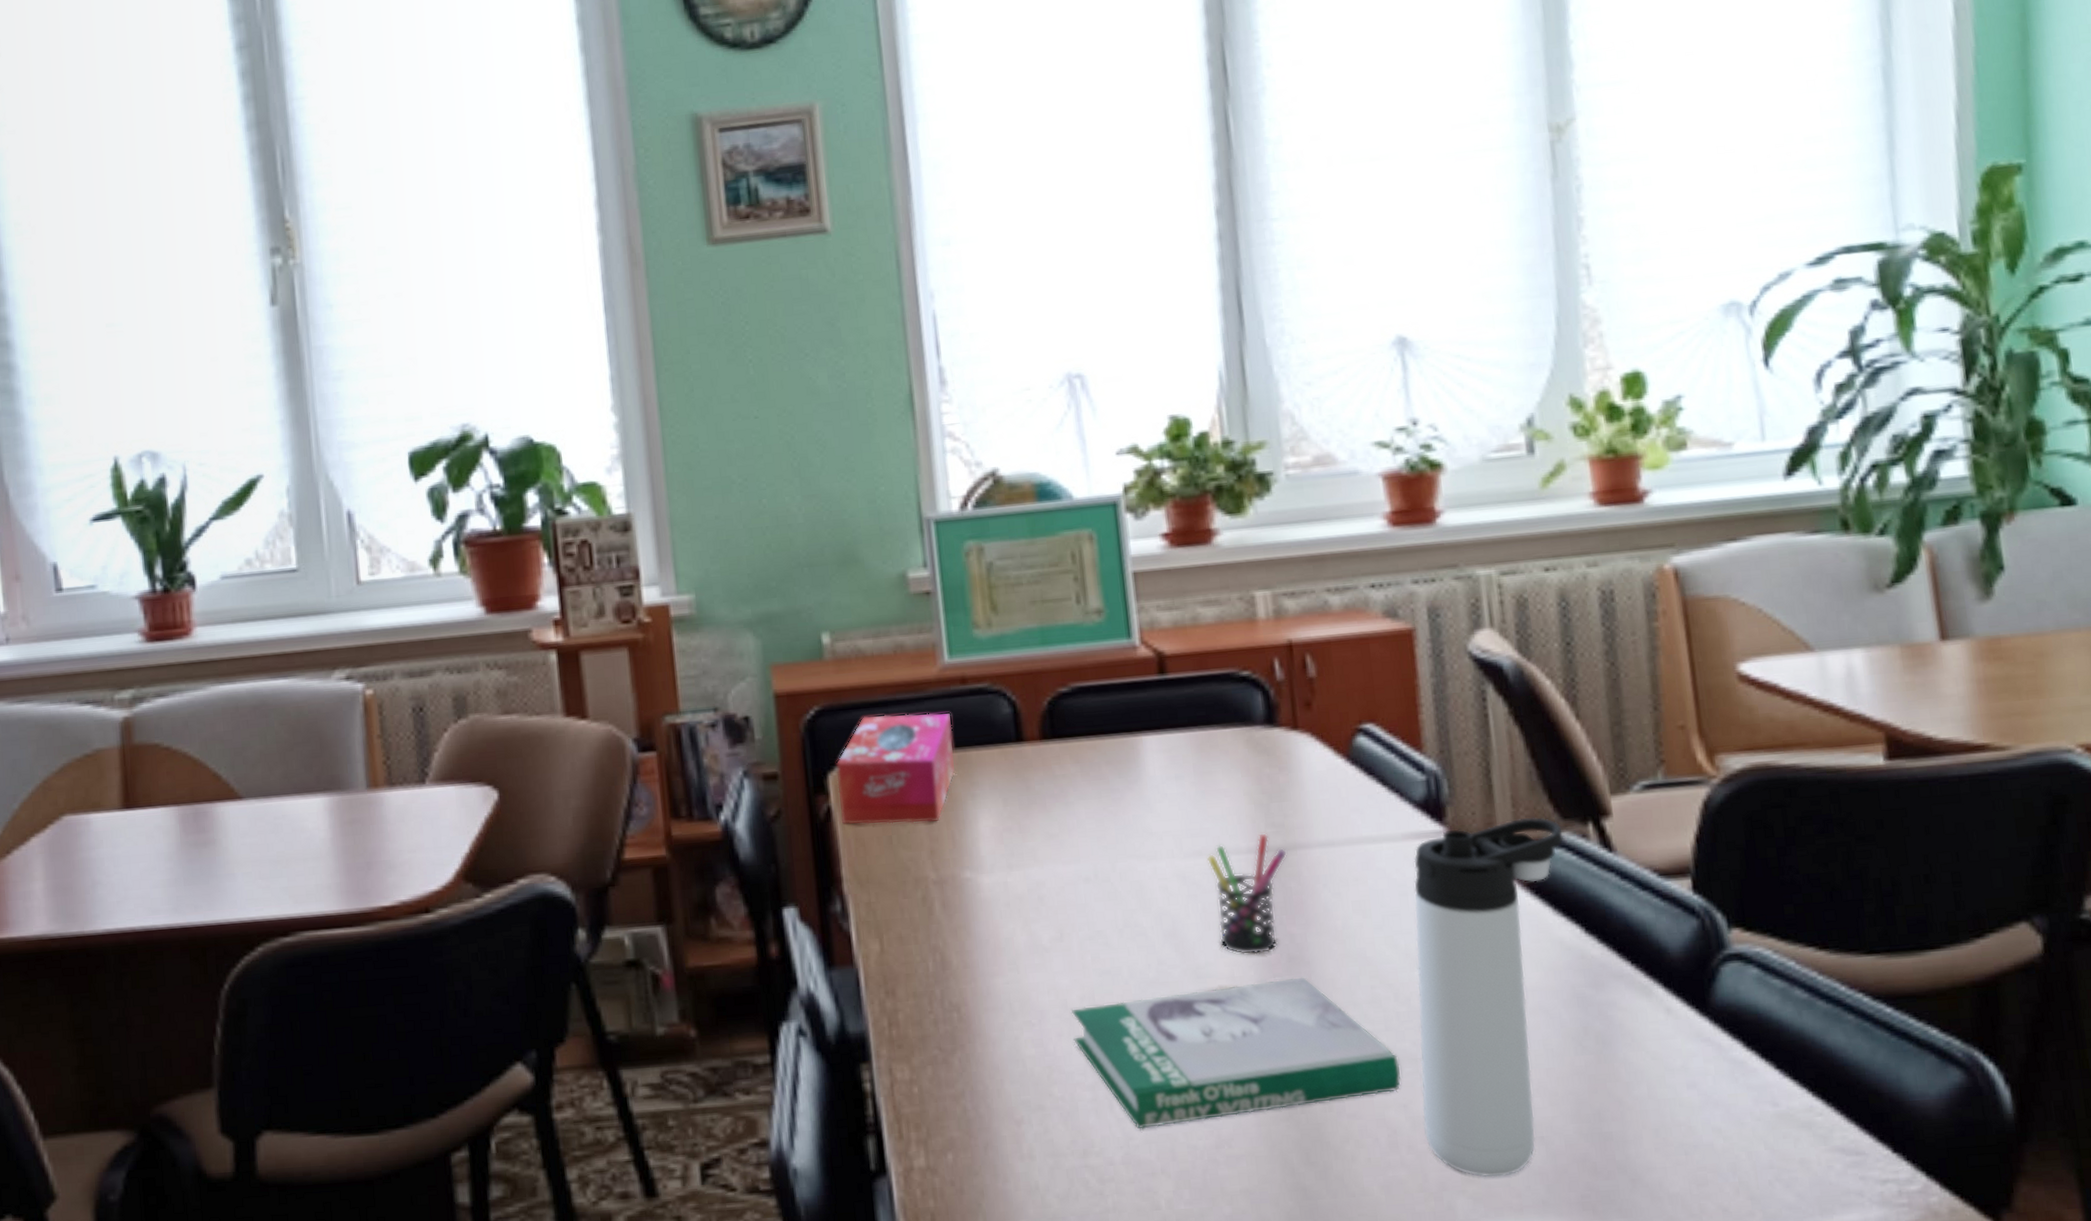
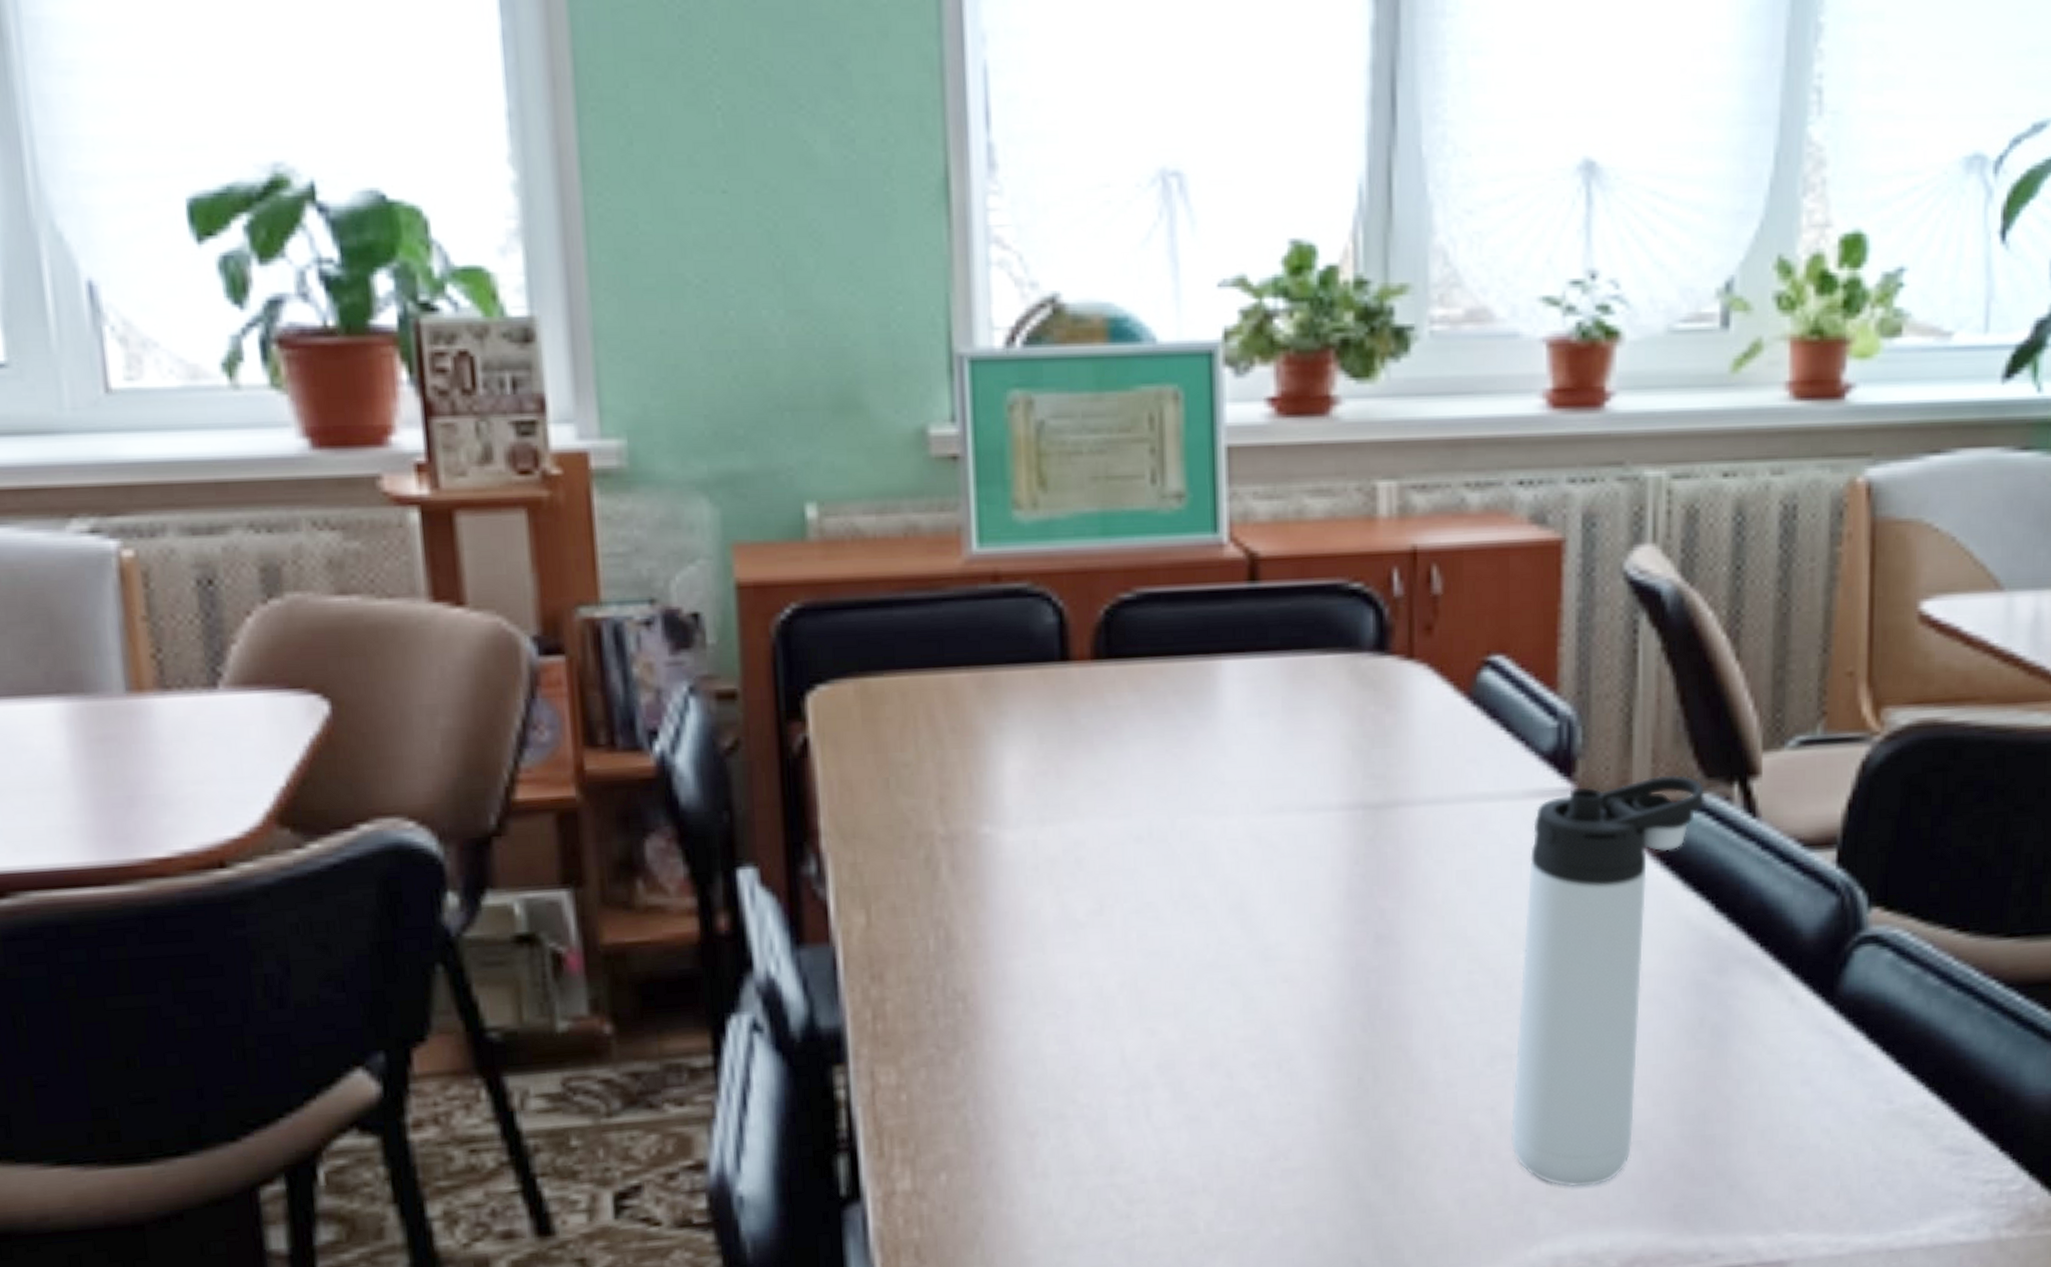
tissue box: present [836,713,956,825] -> none [817,618,979,763]
book: present [1071,977,1402,1129] -> none [1106,960,1492,1140]
pen holder: present [1206,832,1287,955] -> none [1288,785,1386,934]

